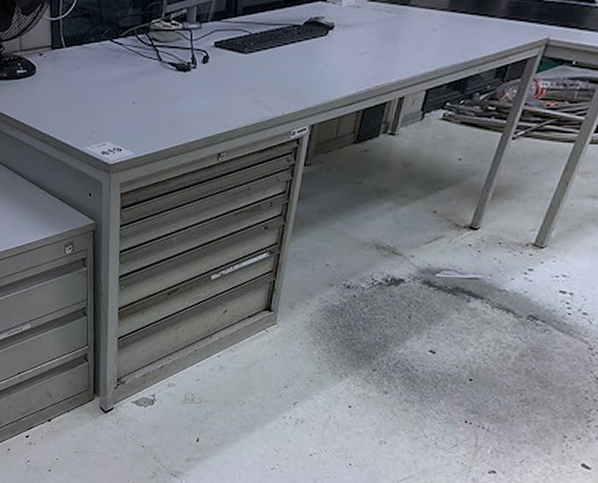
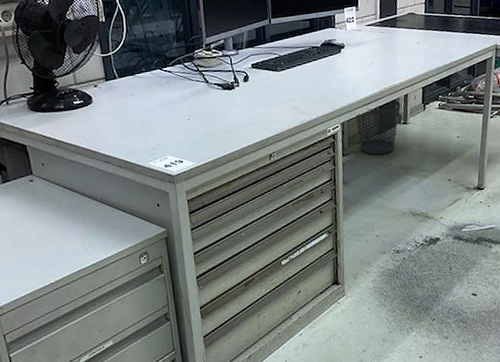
wastebasket: none [328,102,392,170] -> present [356,99,401,155]

